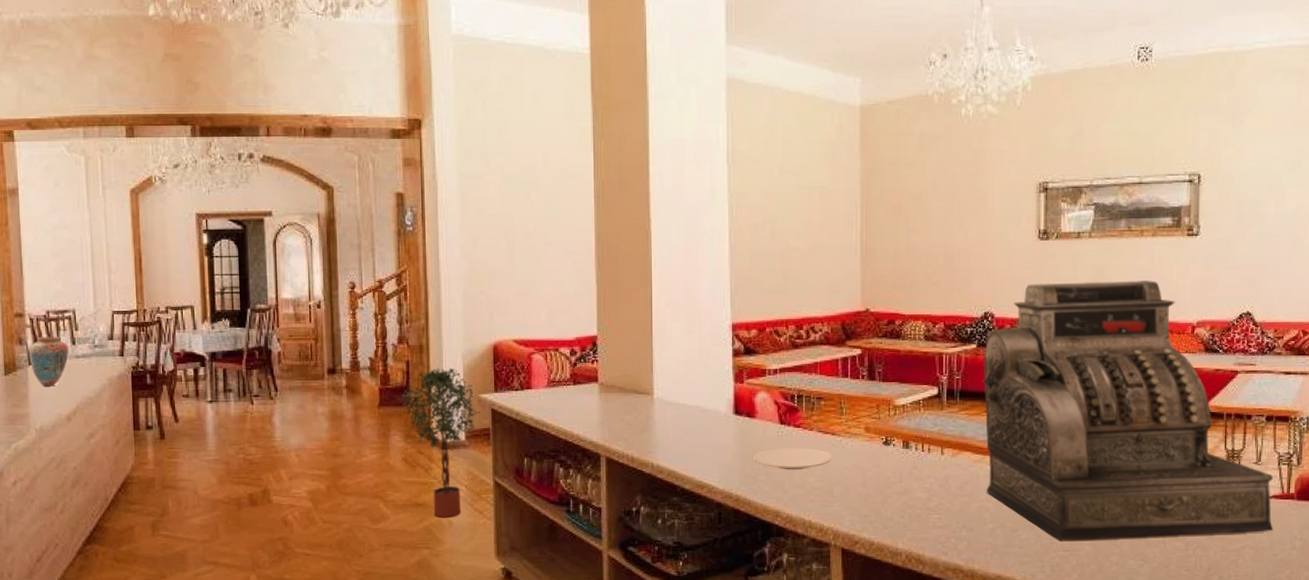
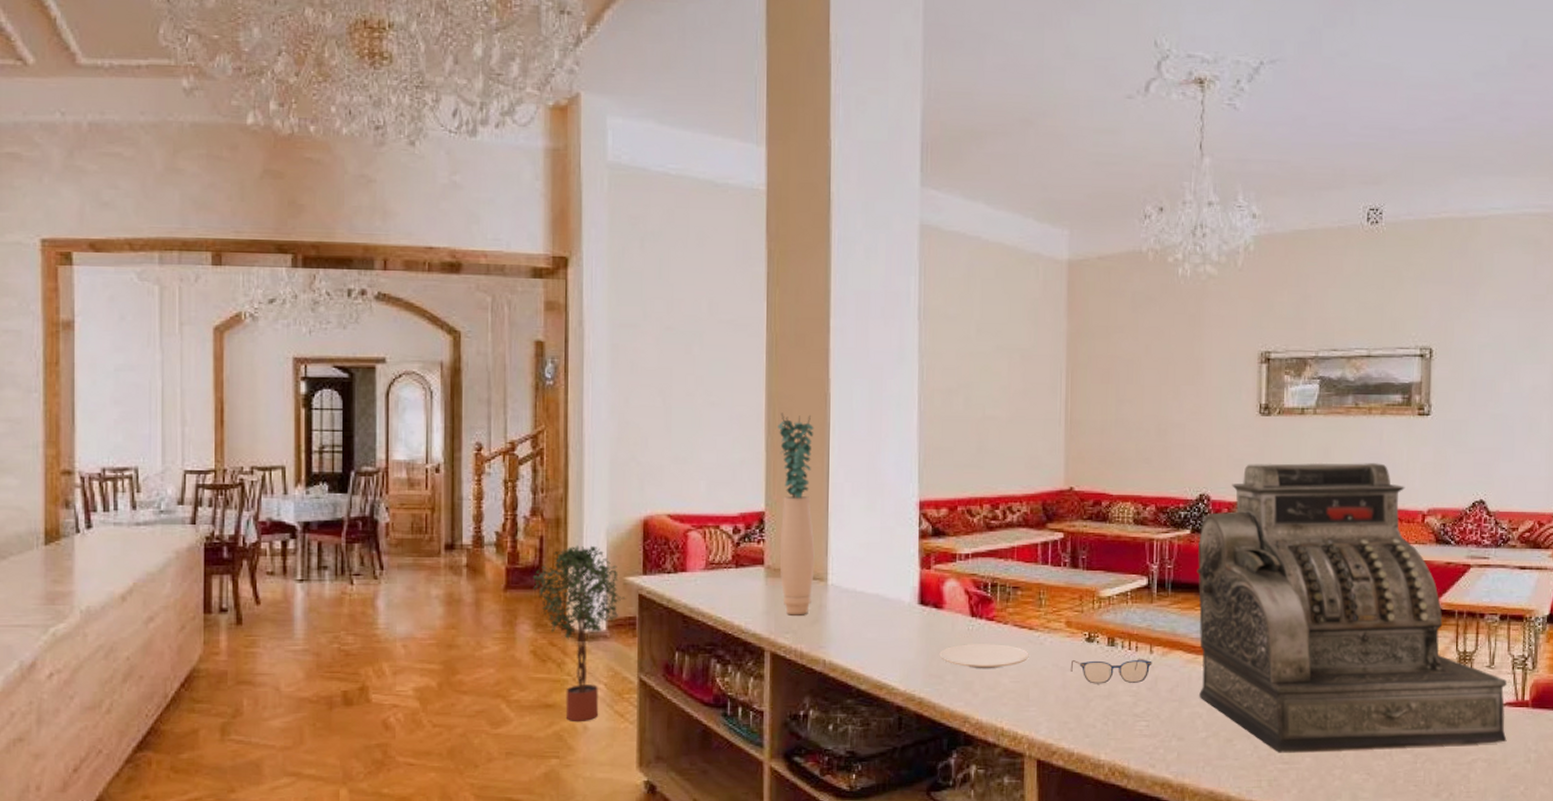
vase: present [29,336,69,387] -> none [77,499,128,559]
vase: none [606,249,642,425] -> present [778,413,815,615]
glasses: none [870,458,943,482] -> present [1070,658,1152,684]

